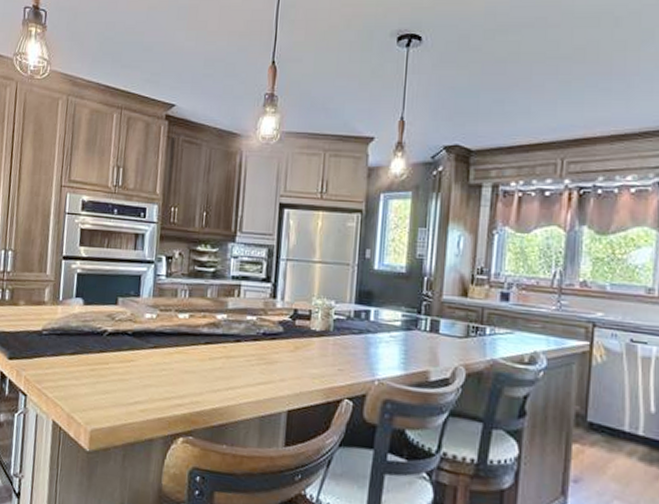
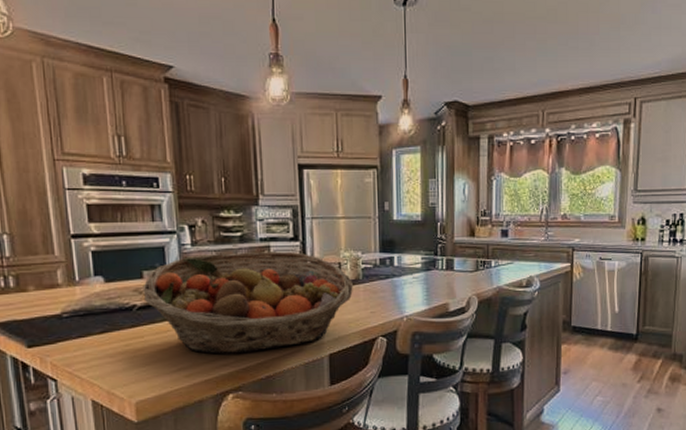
fruit basket: none [114,287,322,396] -> present [143,251,353,354]

